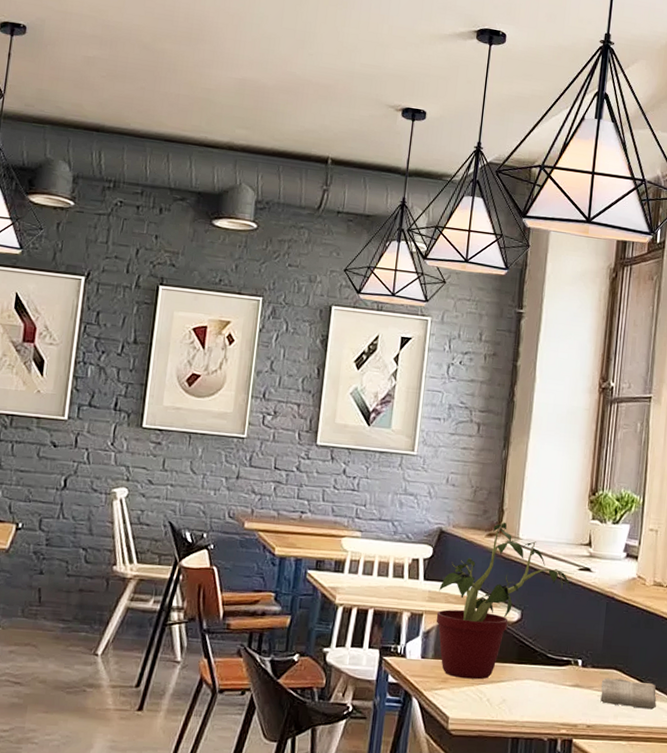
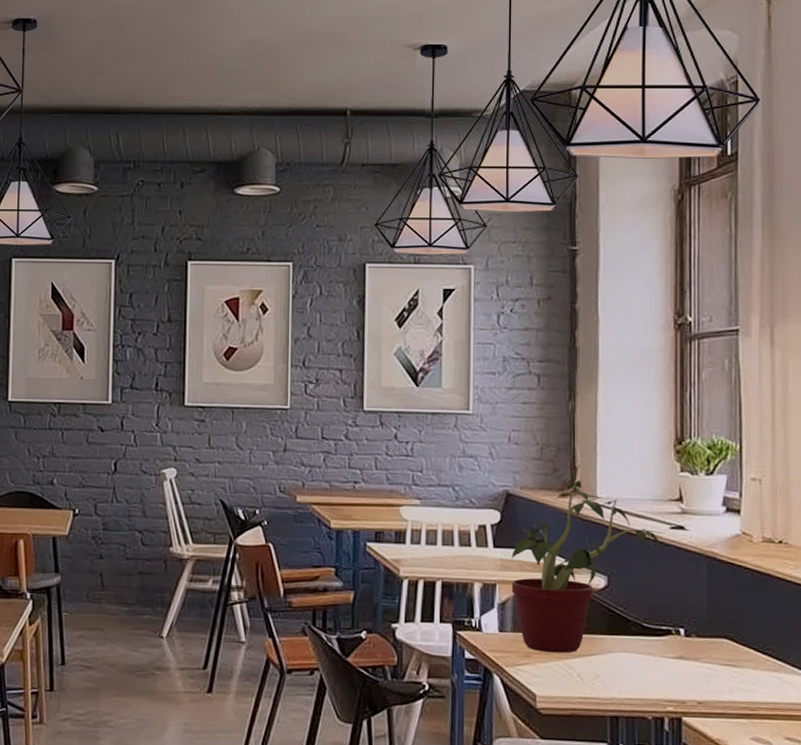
washcloth: present [600,678,657,710] -> none [710,648,780,683]

